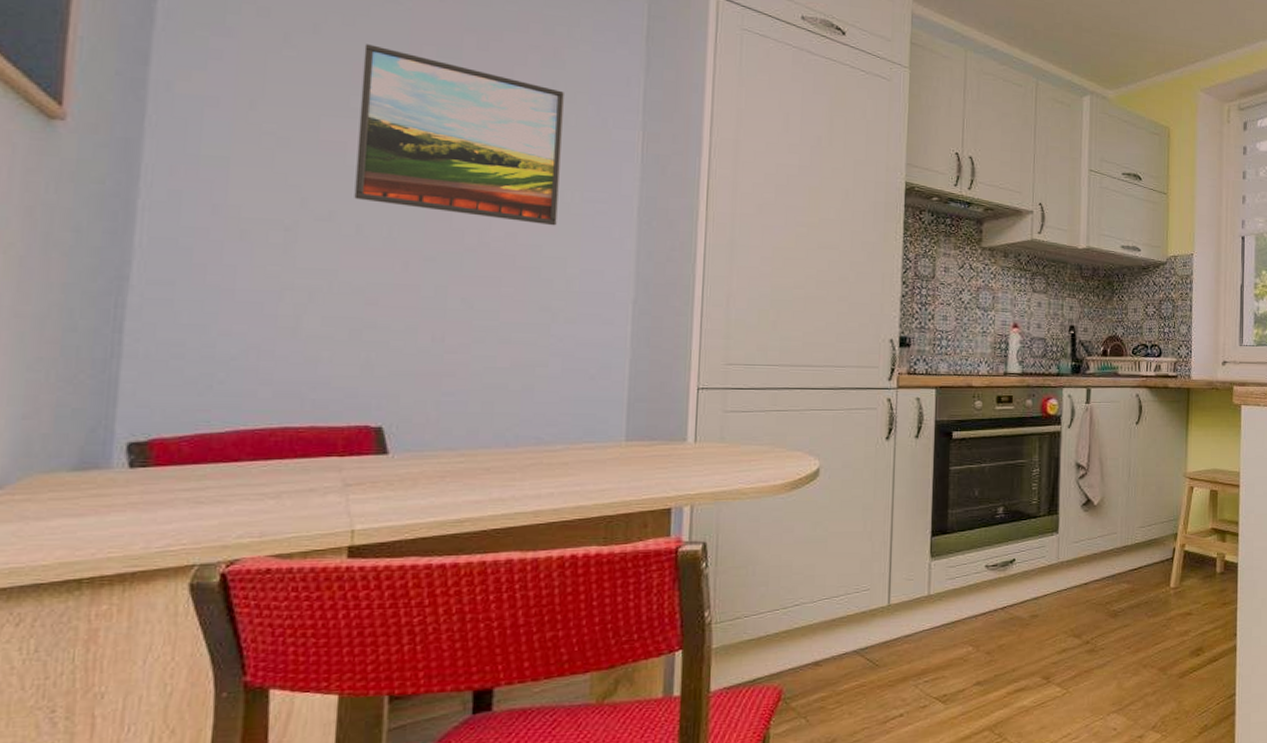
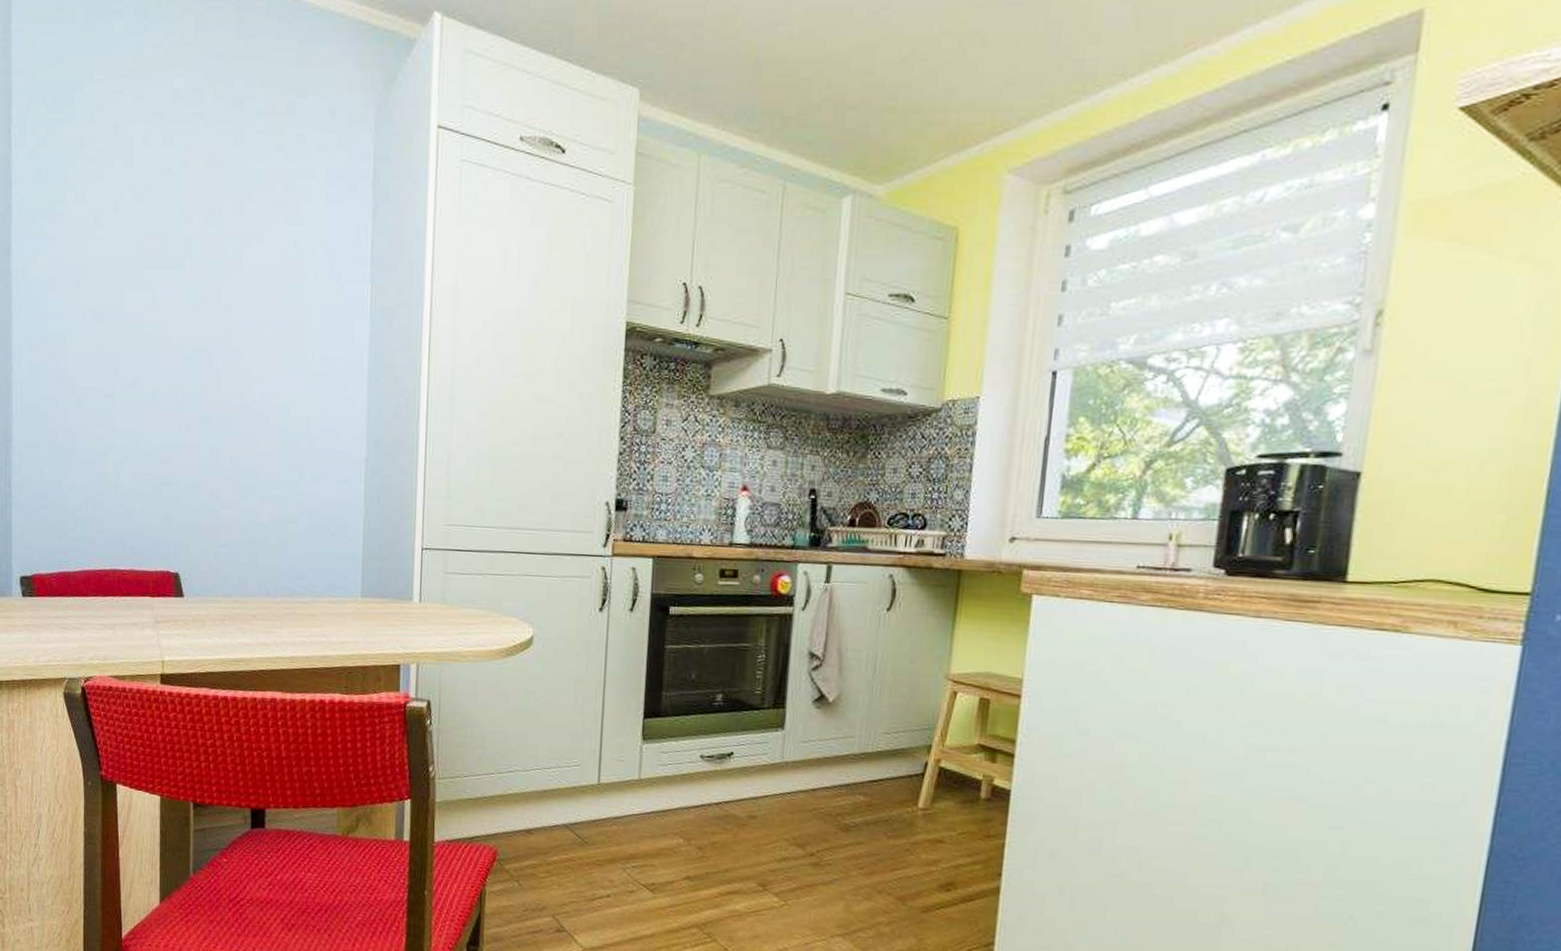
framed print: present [354,44,564,226] -> none [150,218,304,386]

